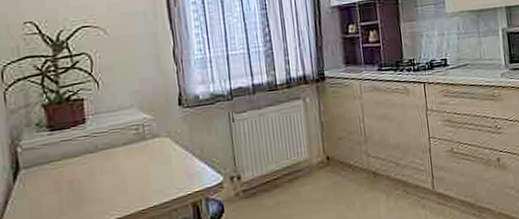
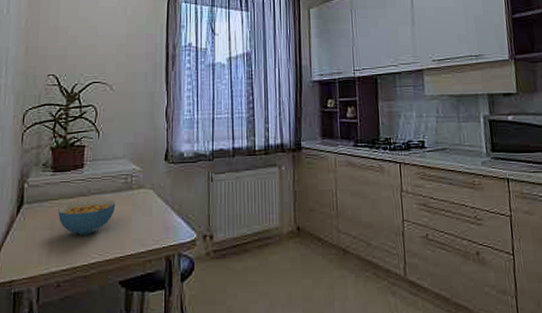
cereal bowl: none [63,152,130,194] -> present [58,199,116,235]

